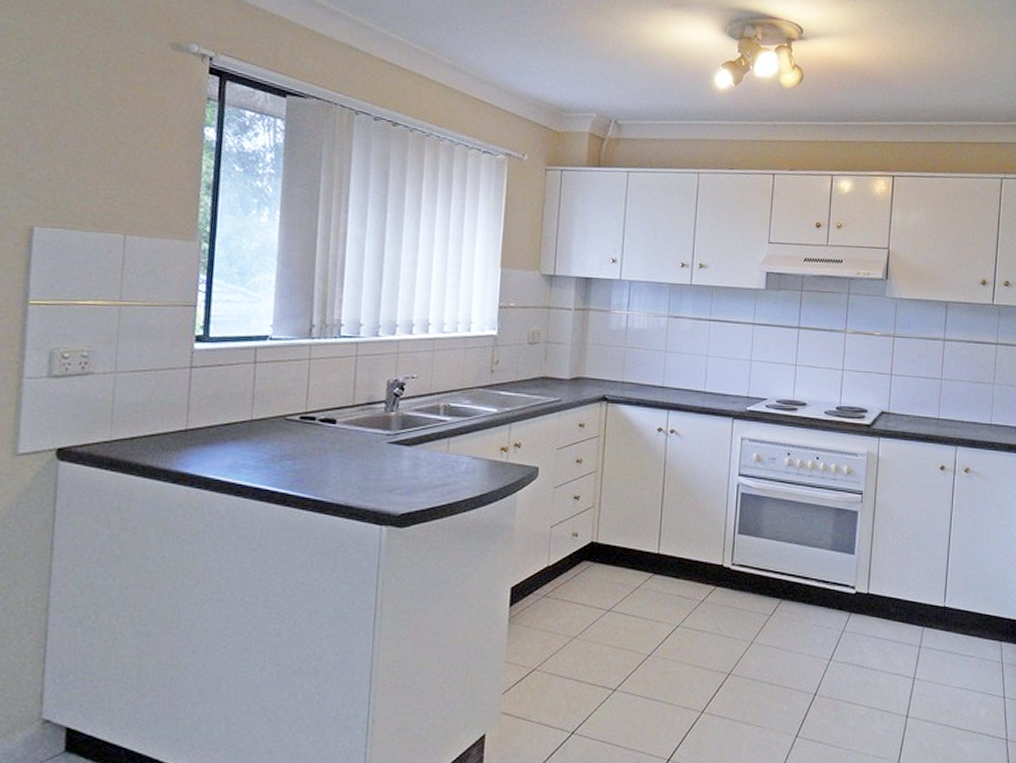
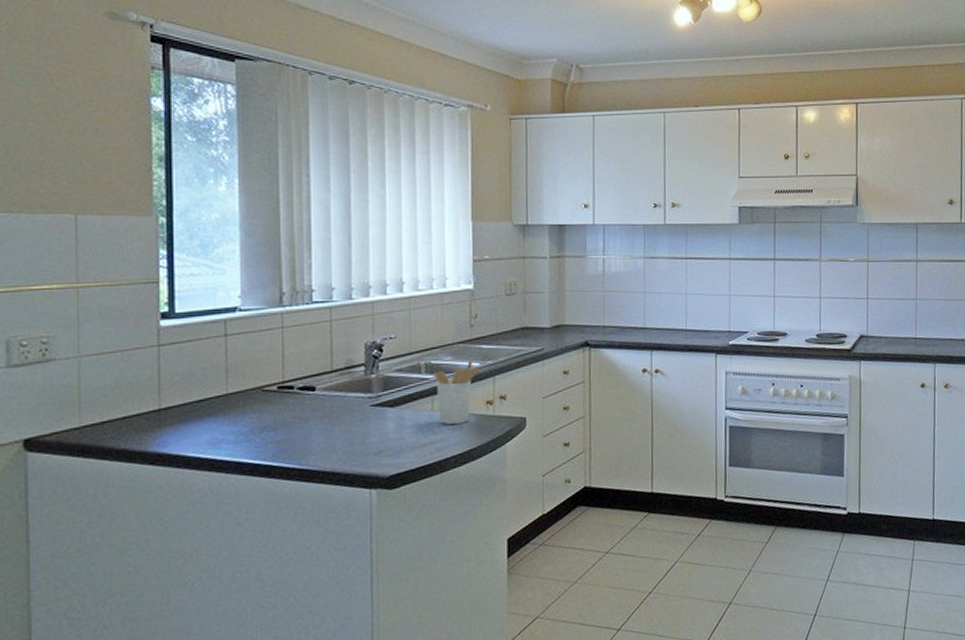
utensil holder: none [451,404,497,468] -> present [434,359,480,425]

